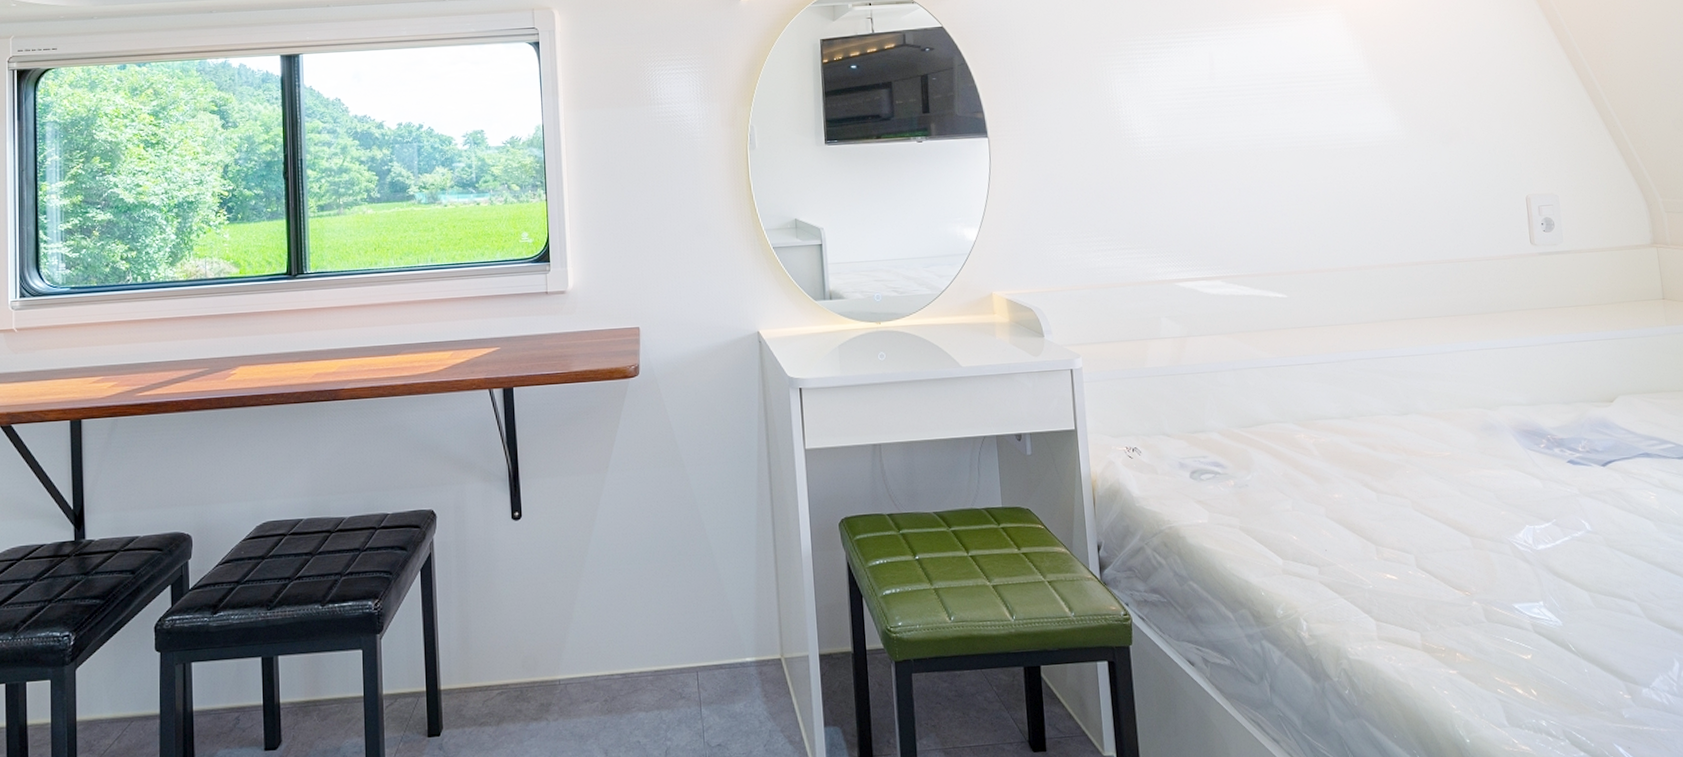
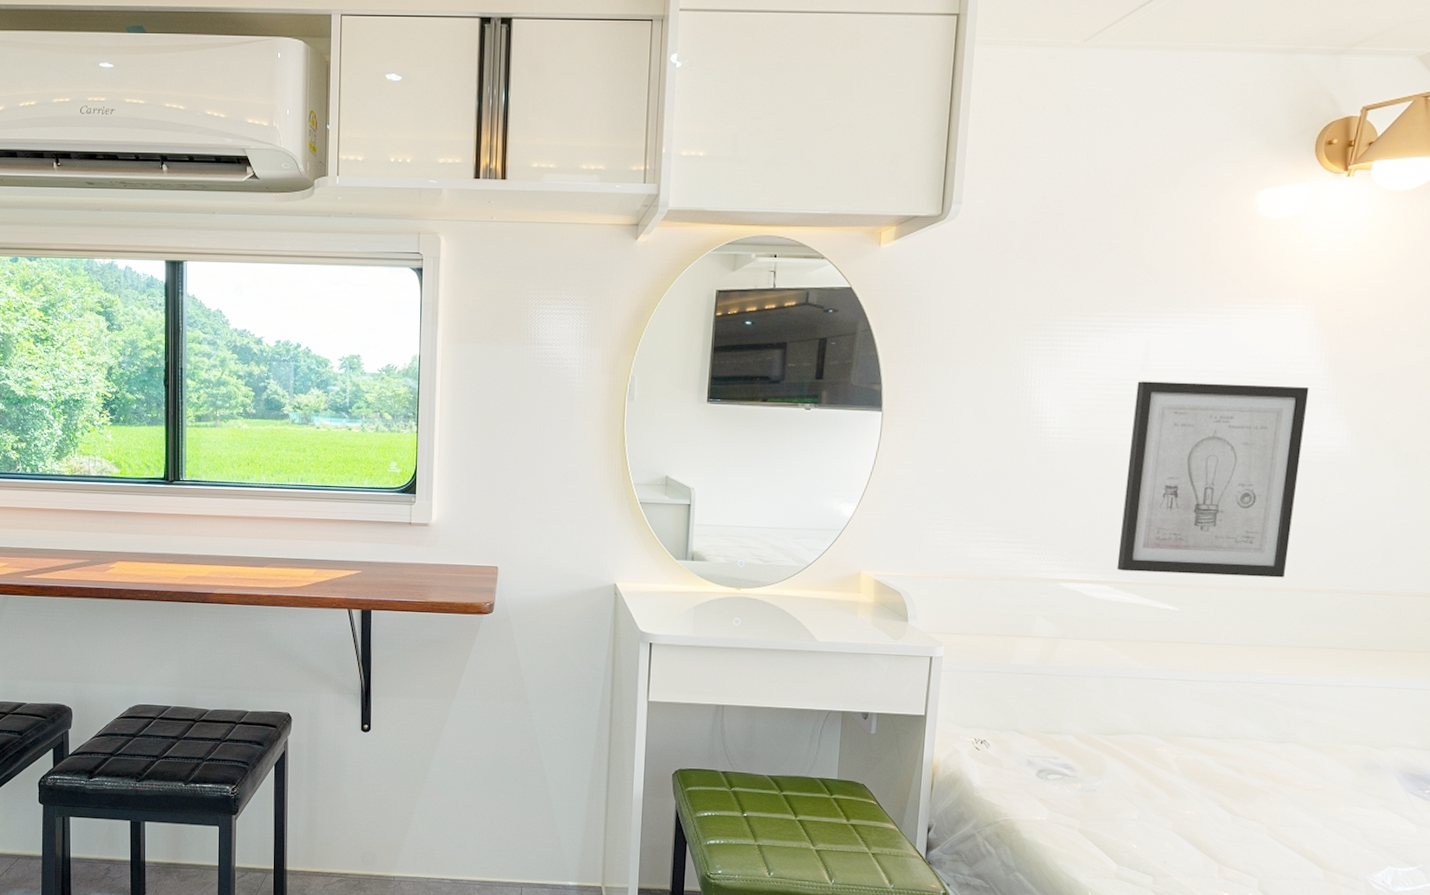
wall art: none [1209,81,1372,266] -> present [1116,381,1309,578]

